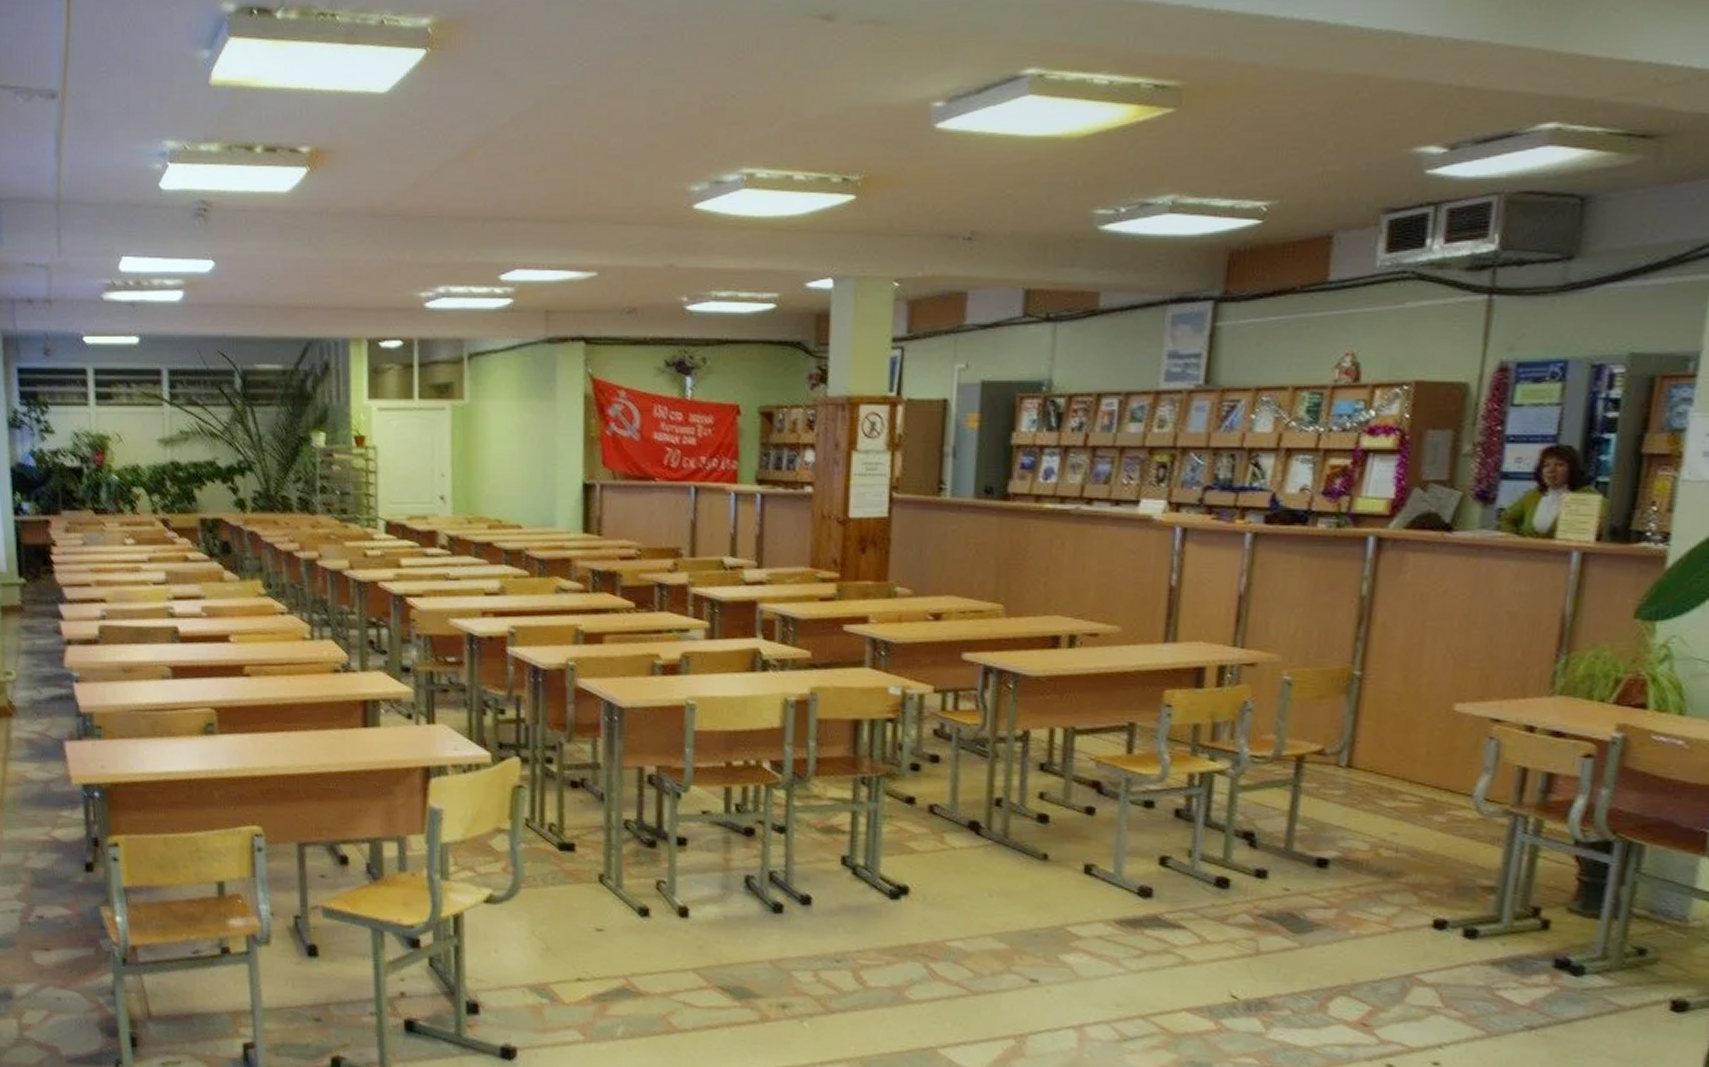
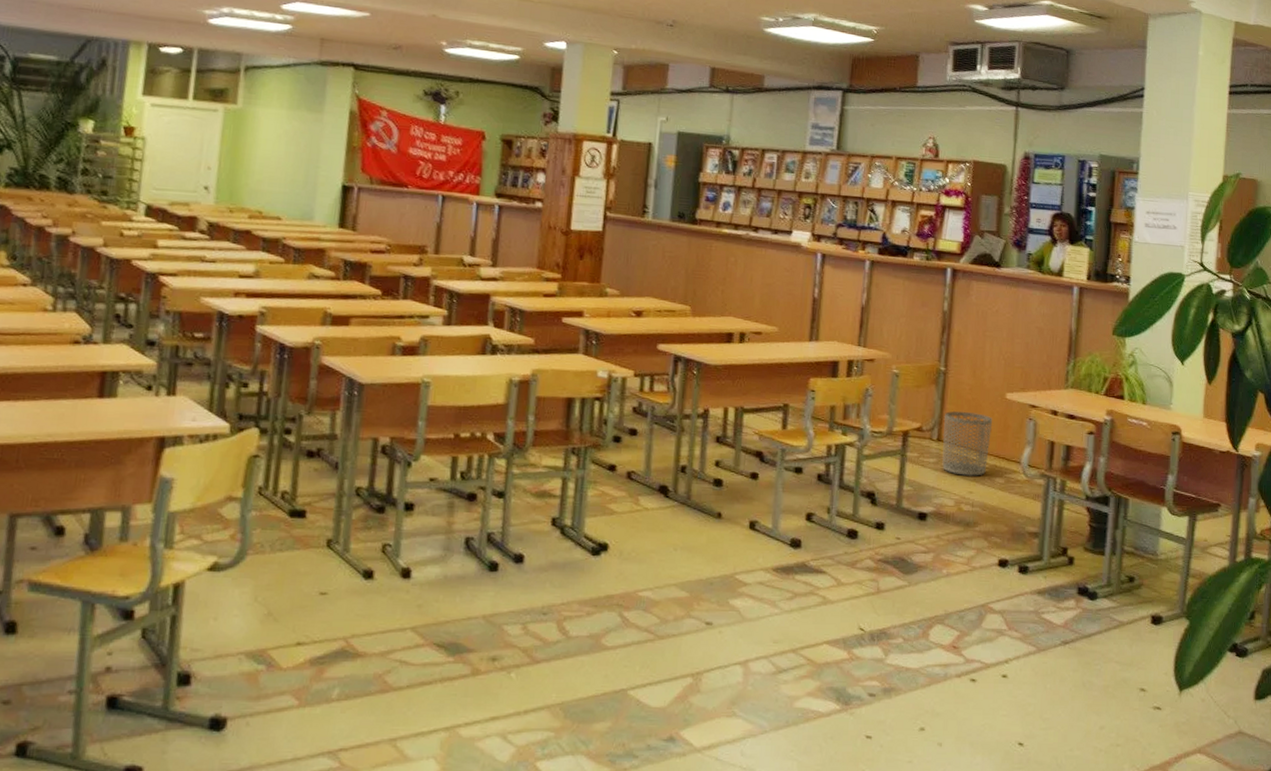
waste bin: none [1352,728,1432,814] -> present [942,410,993,477]

